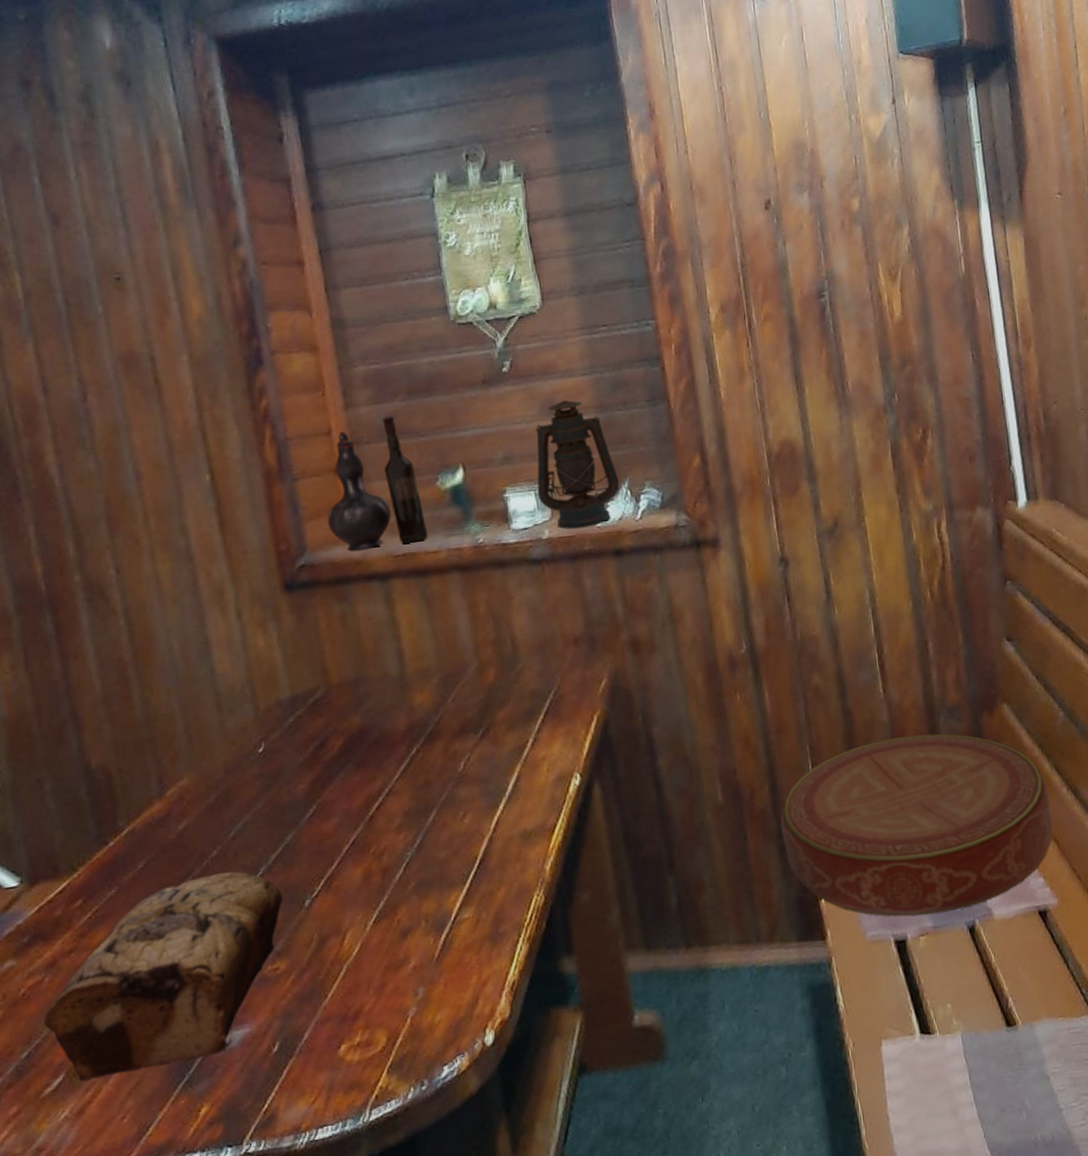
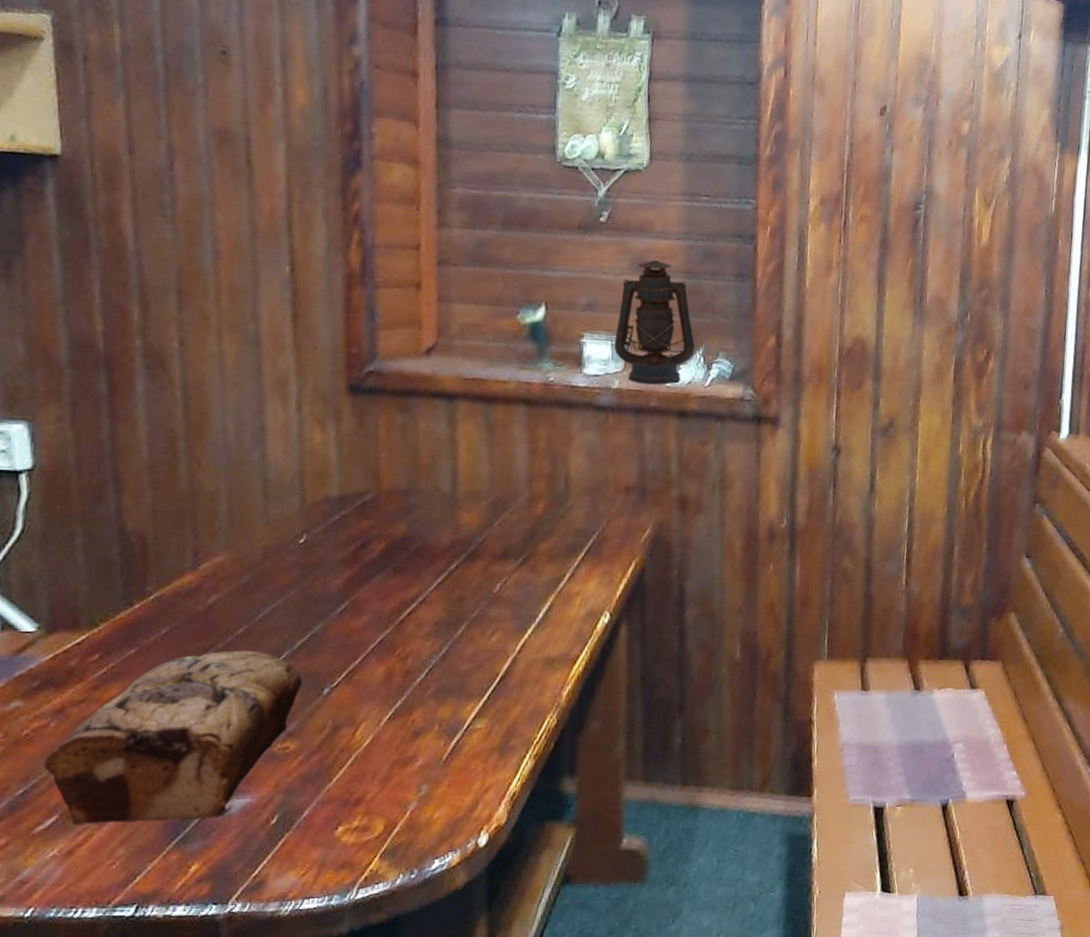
decorative vase: present [327,431,392,552] -> none [402,249,468,369]
wine bottle: present [382,416,429,545] -> none [466,242,501,370]
cushion: present [780,733,1054,917] -> none [789,627,1037,789]

